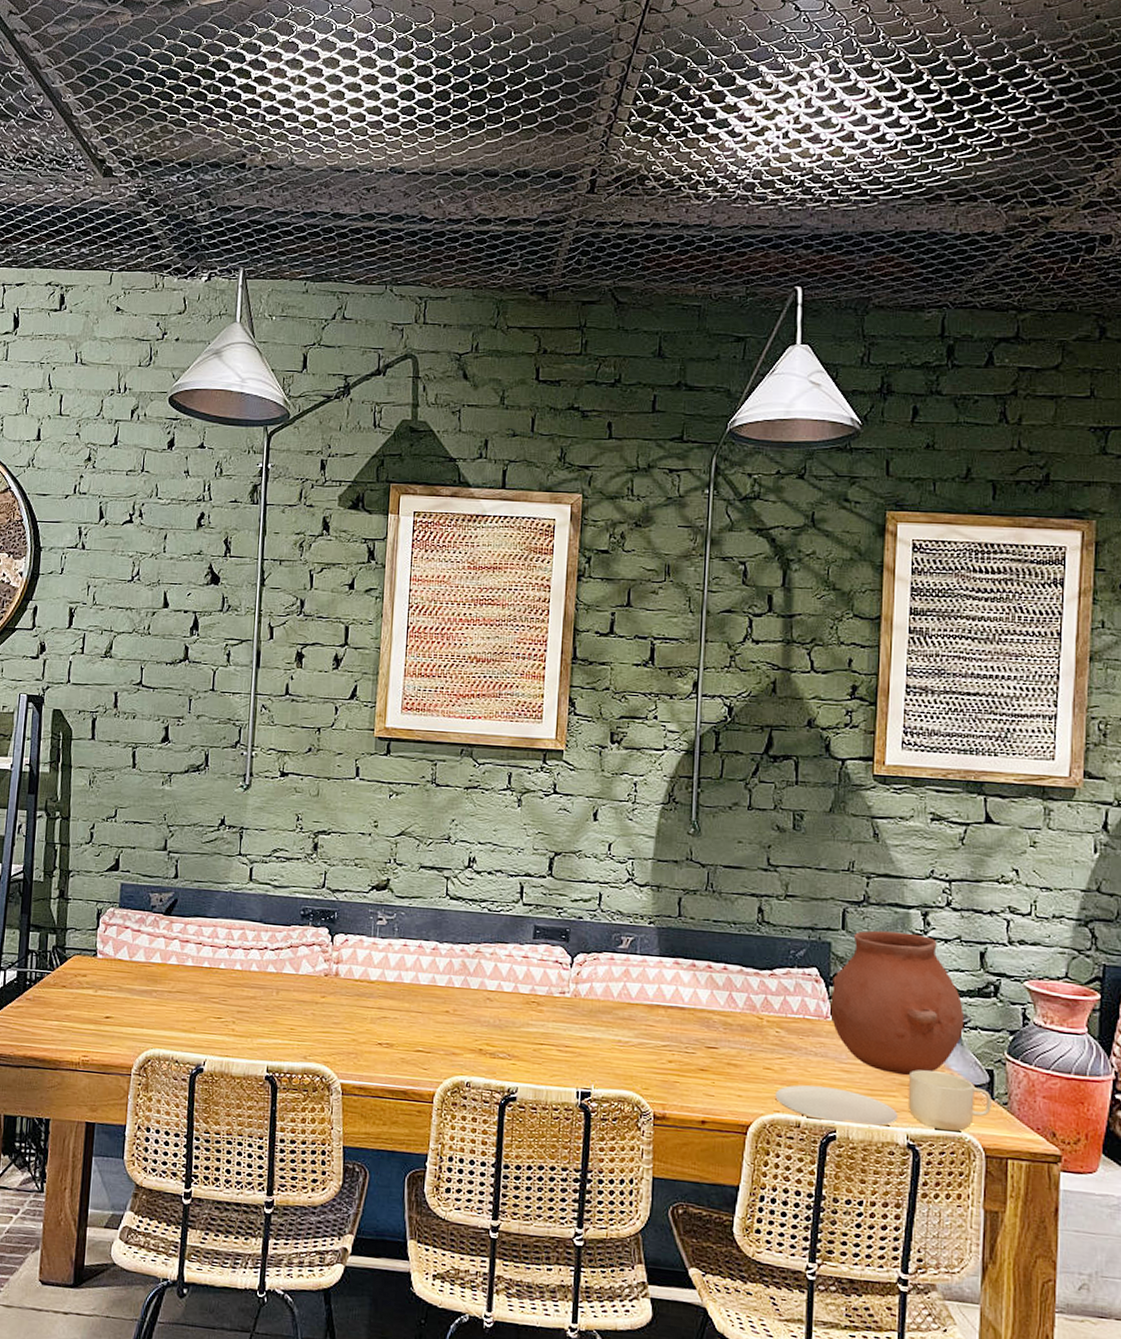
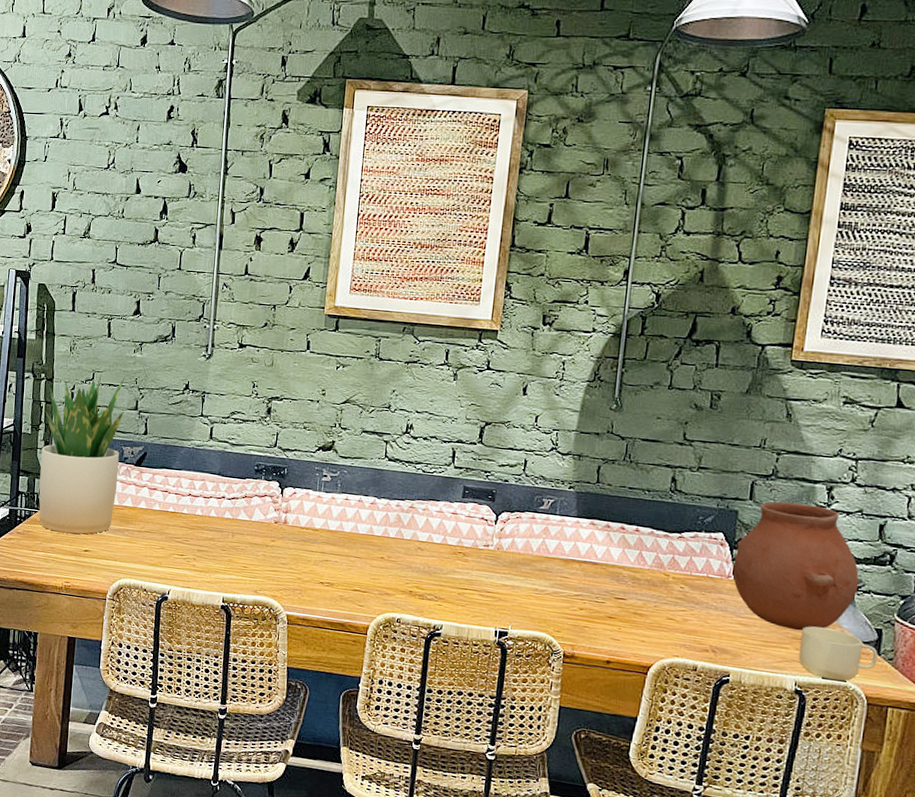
planter: none [52,810,152,998] -> present [39,374,125,535]
plate: present [775,1085,898,1128] -> none [676,634,789,675]

